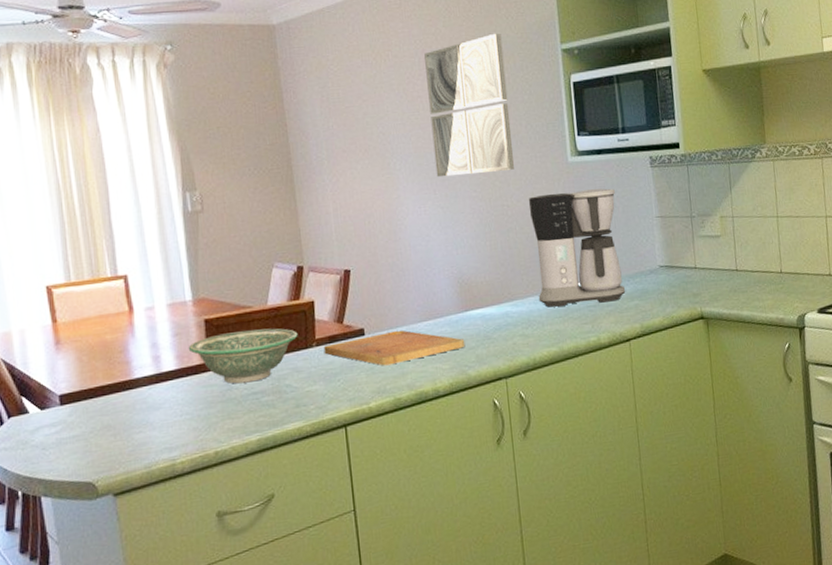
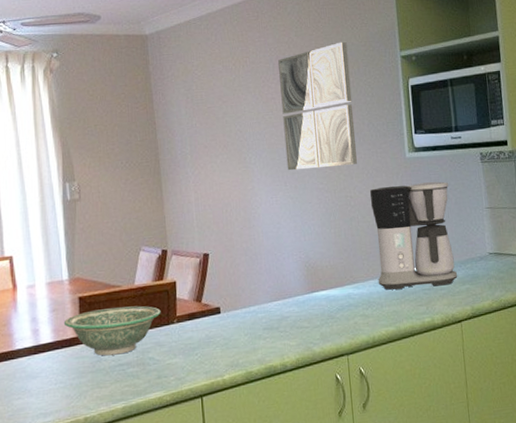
cutting board: present [323,330,466,366] -> none [183,309,311,342]

